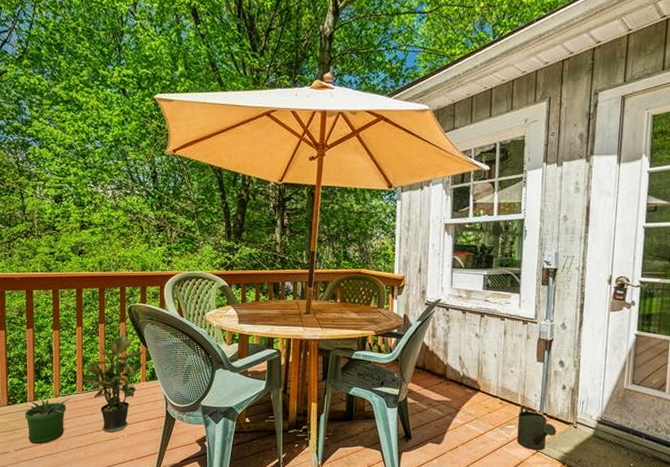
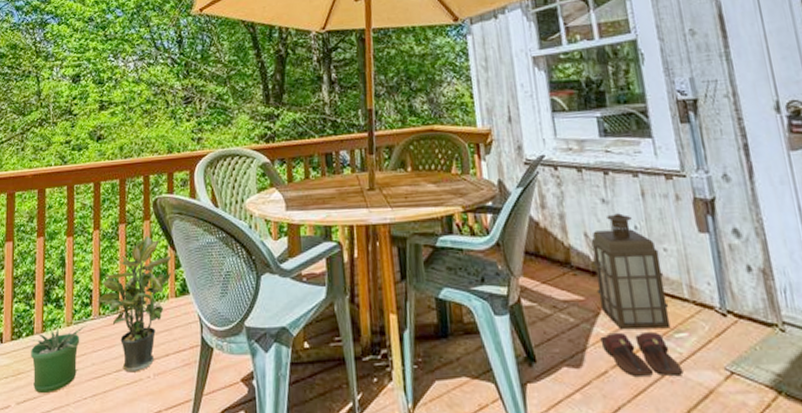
sandal: none [457,423,507,452] -> present [600,331,684,378]
lantern: none [460,345,508,422] -> present [591,213,671,330]
watering can: present [517,406,557,451] -> none [689,300,756,372]

